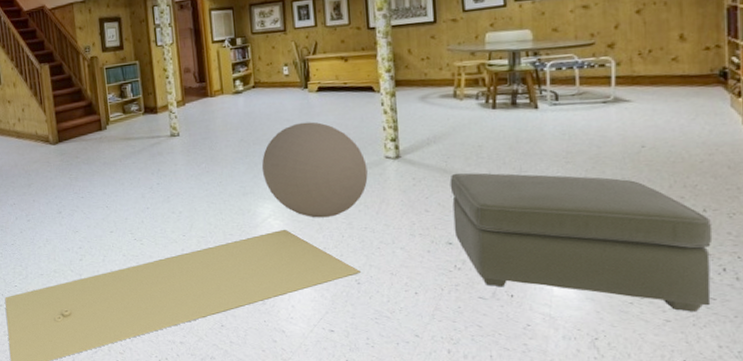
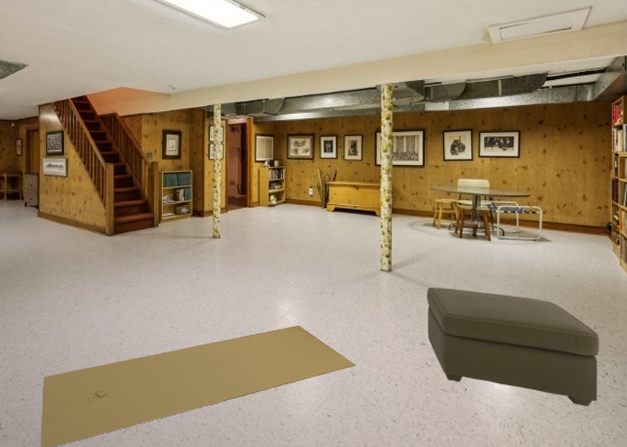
exercise ball: present [261,121,368,218] -> none [285,236,367,317]

